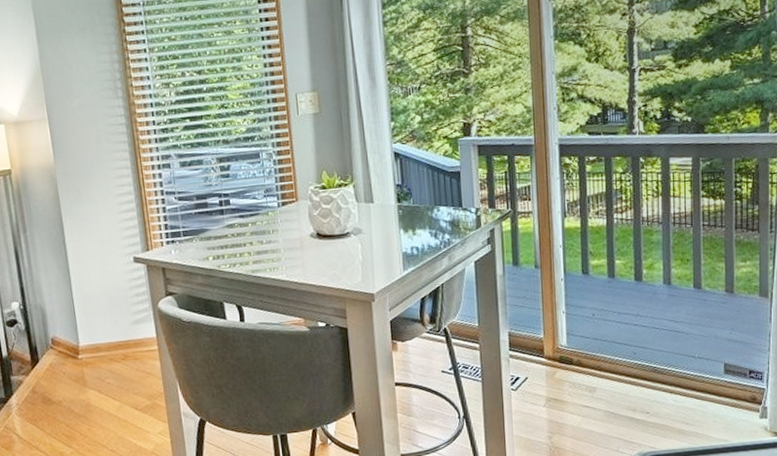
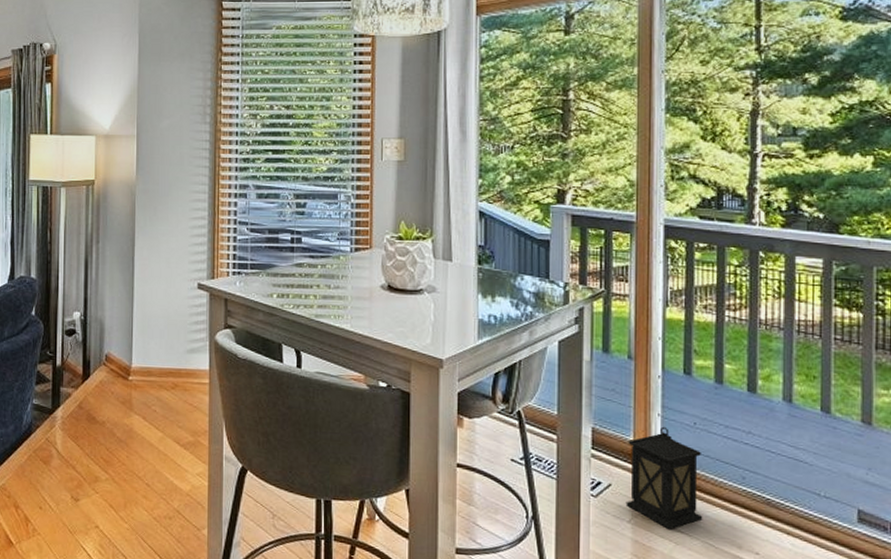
lantern: none [539,321,604,406] -> present [626,426,703,529]

